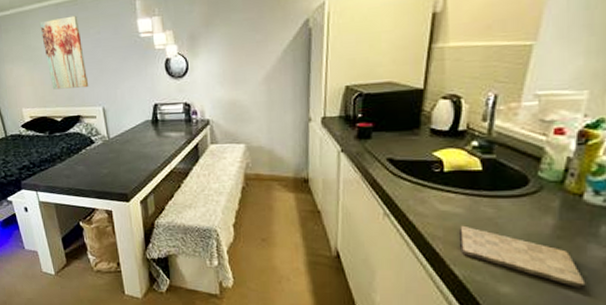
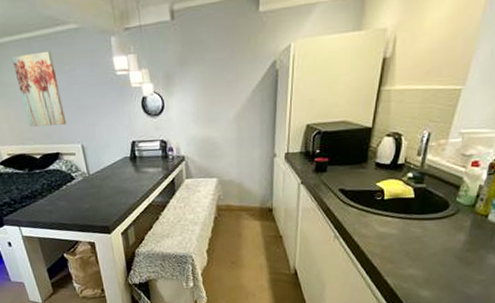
cutting board: present [460,225,586,288] -> none [393,243,484,289]

